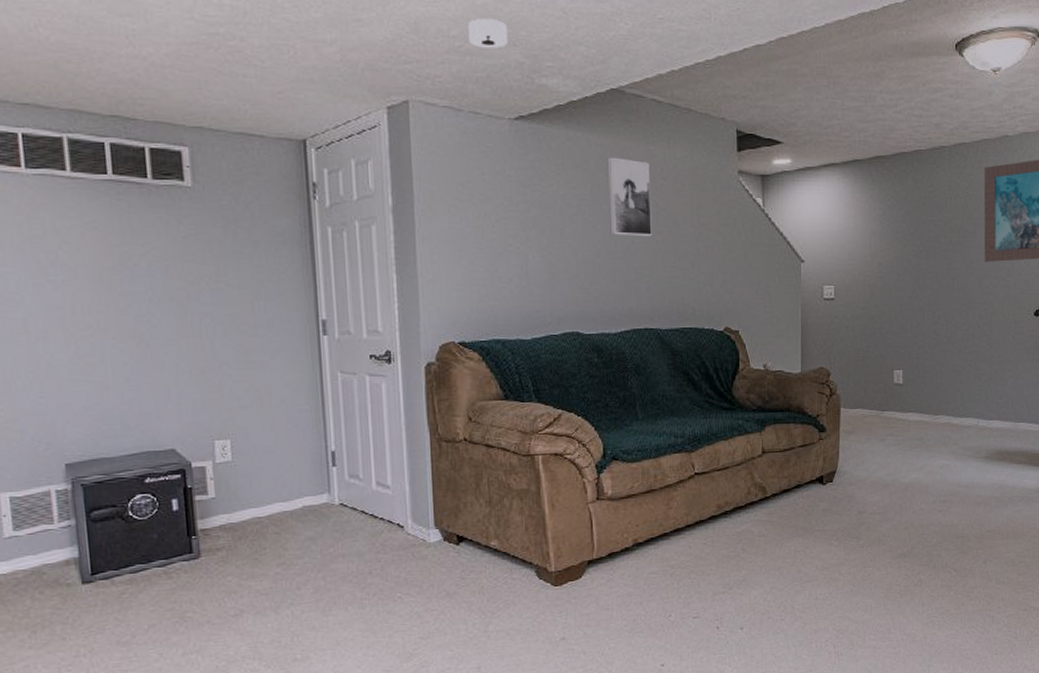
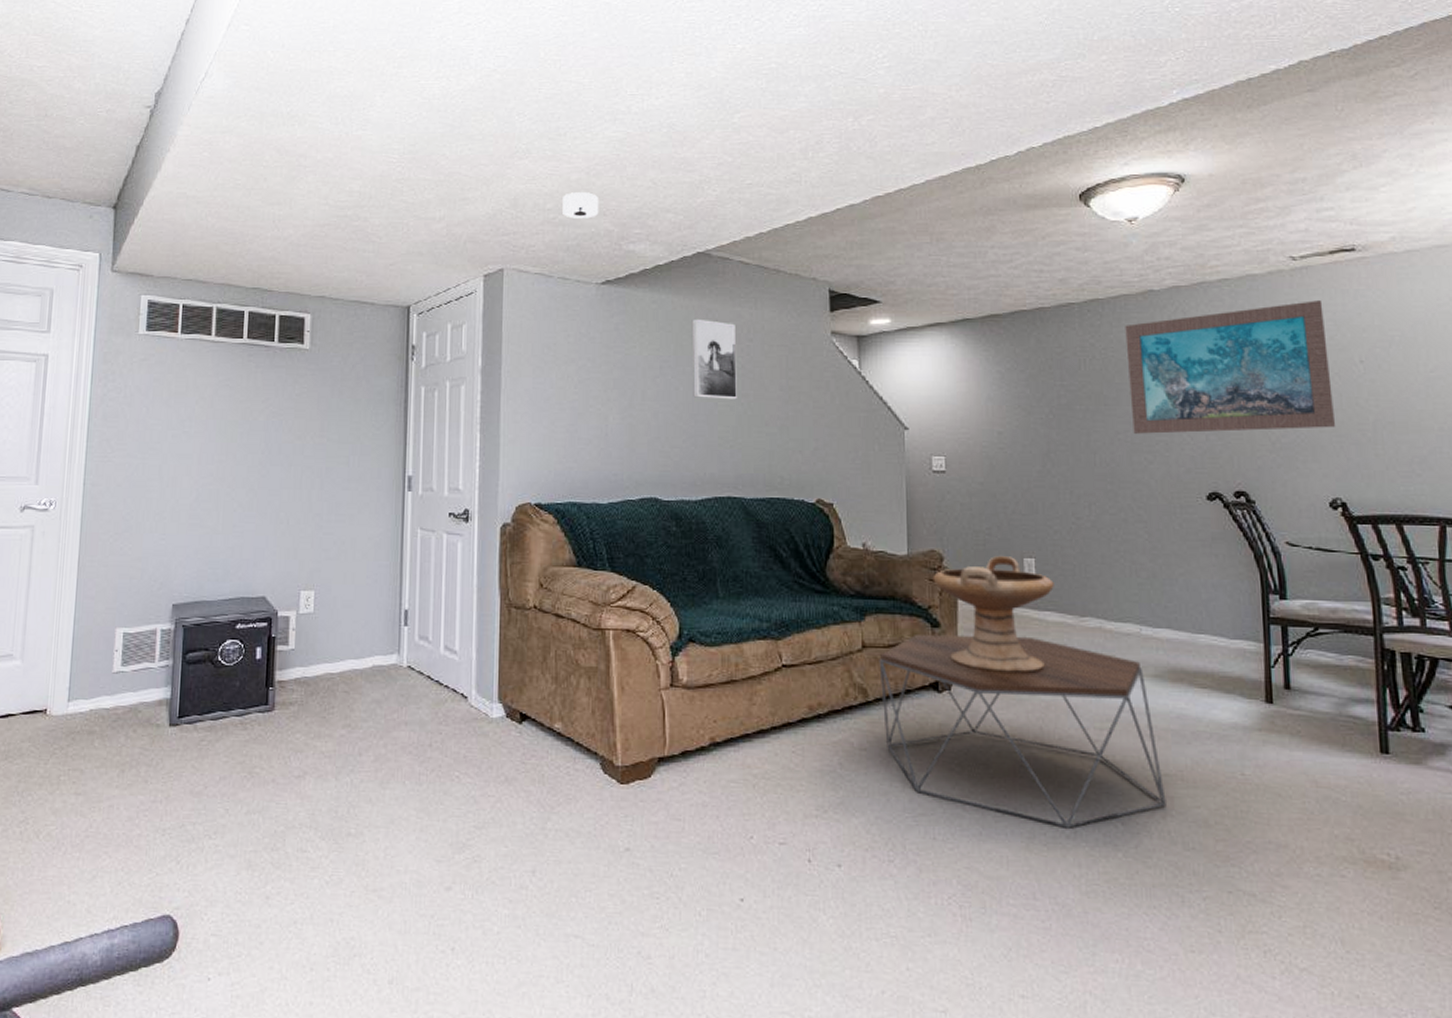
coffee table: none [776,435,987,579] -> present [879,633,1166,829]
decorative bowl: none [821,369,916,464] -> present [933,556,1054,673]

